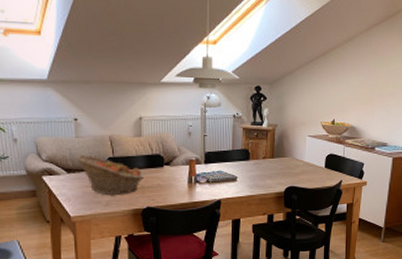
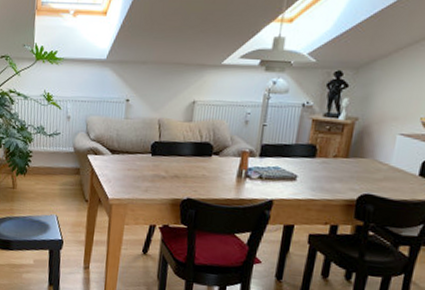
fruit basket: present [76,154,144,194] -> none [122,136,189,182]

